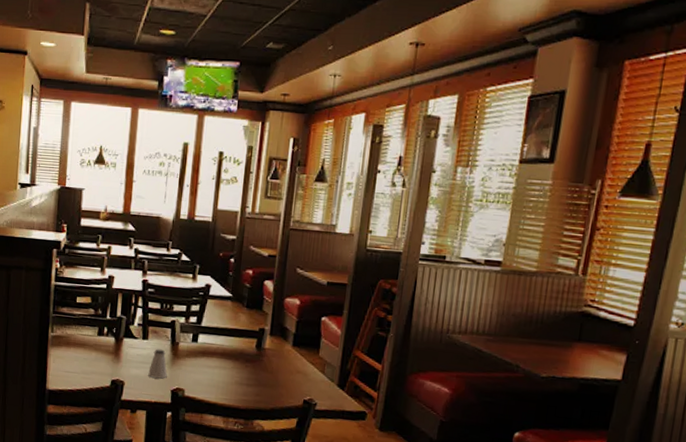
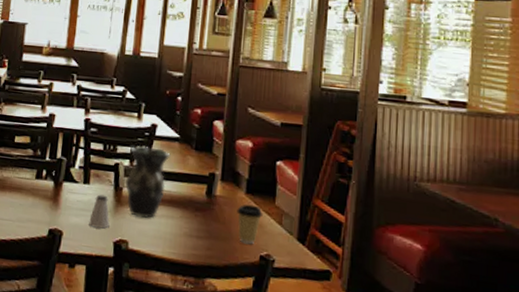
vase: none [181,303,224,369] -> present [125,145,171,218]
coffee cup: none [283,355,308,391] -> present [236,204,263,245]

